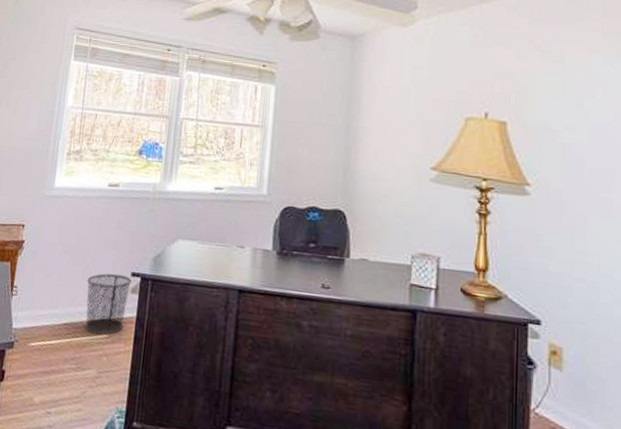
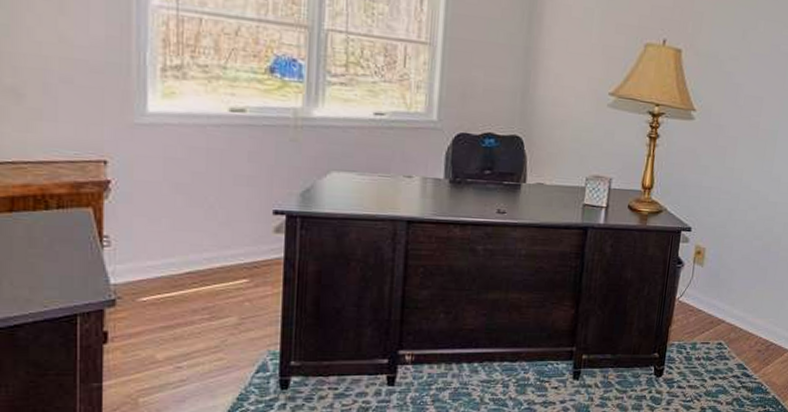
waste bin: present [85,273,131,335] -> none [213,213,274,280]

